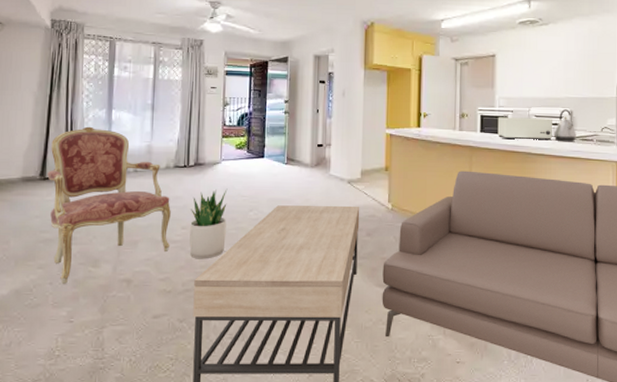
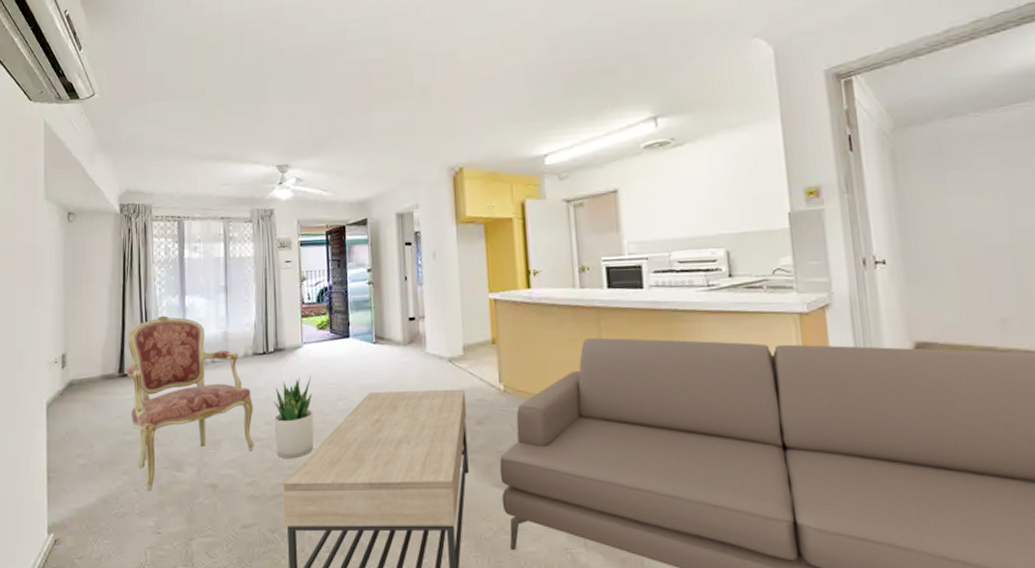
toaster: present [497,117,552,141] -> none [629,263,705,295]
kettle: present [554,109,576,142] -> none [707,250,738,293]

